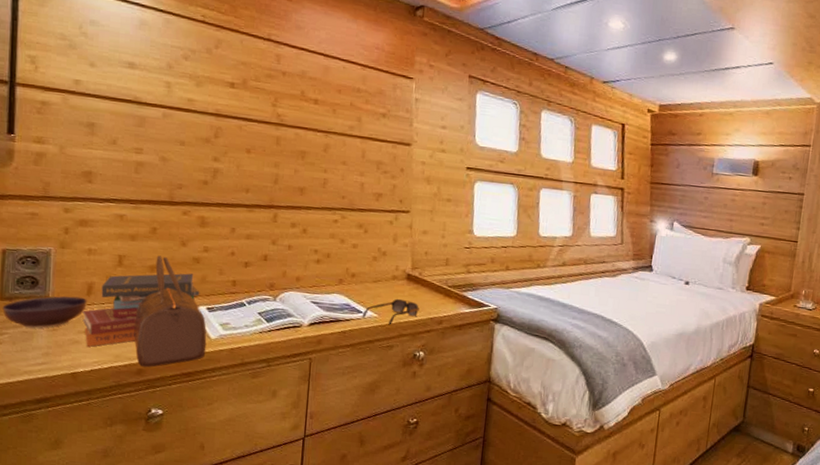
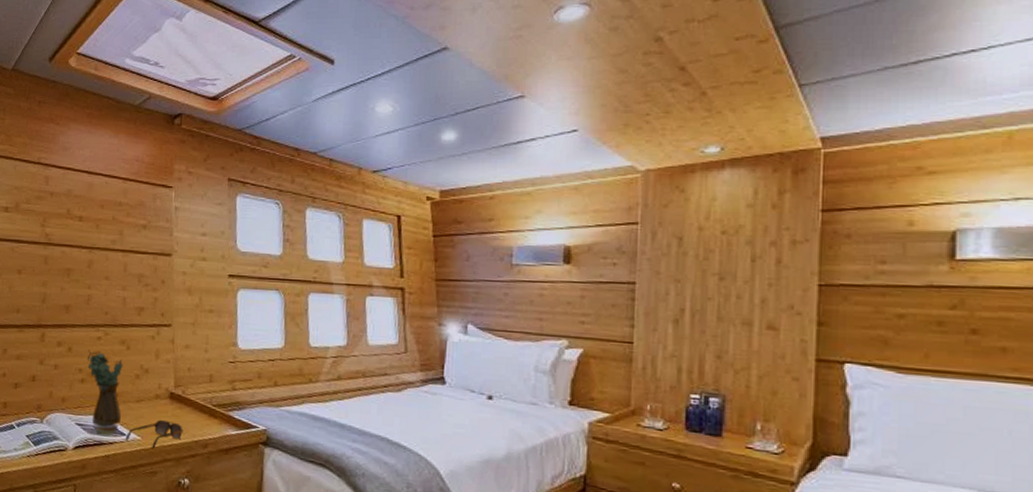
vase: none [322,232,361,314] -> present [87,350,123,436]

